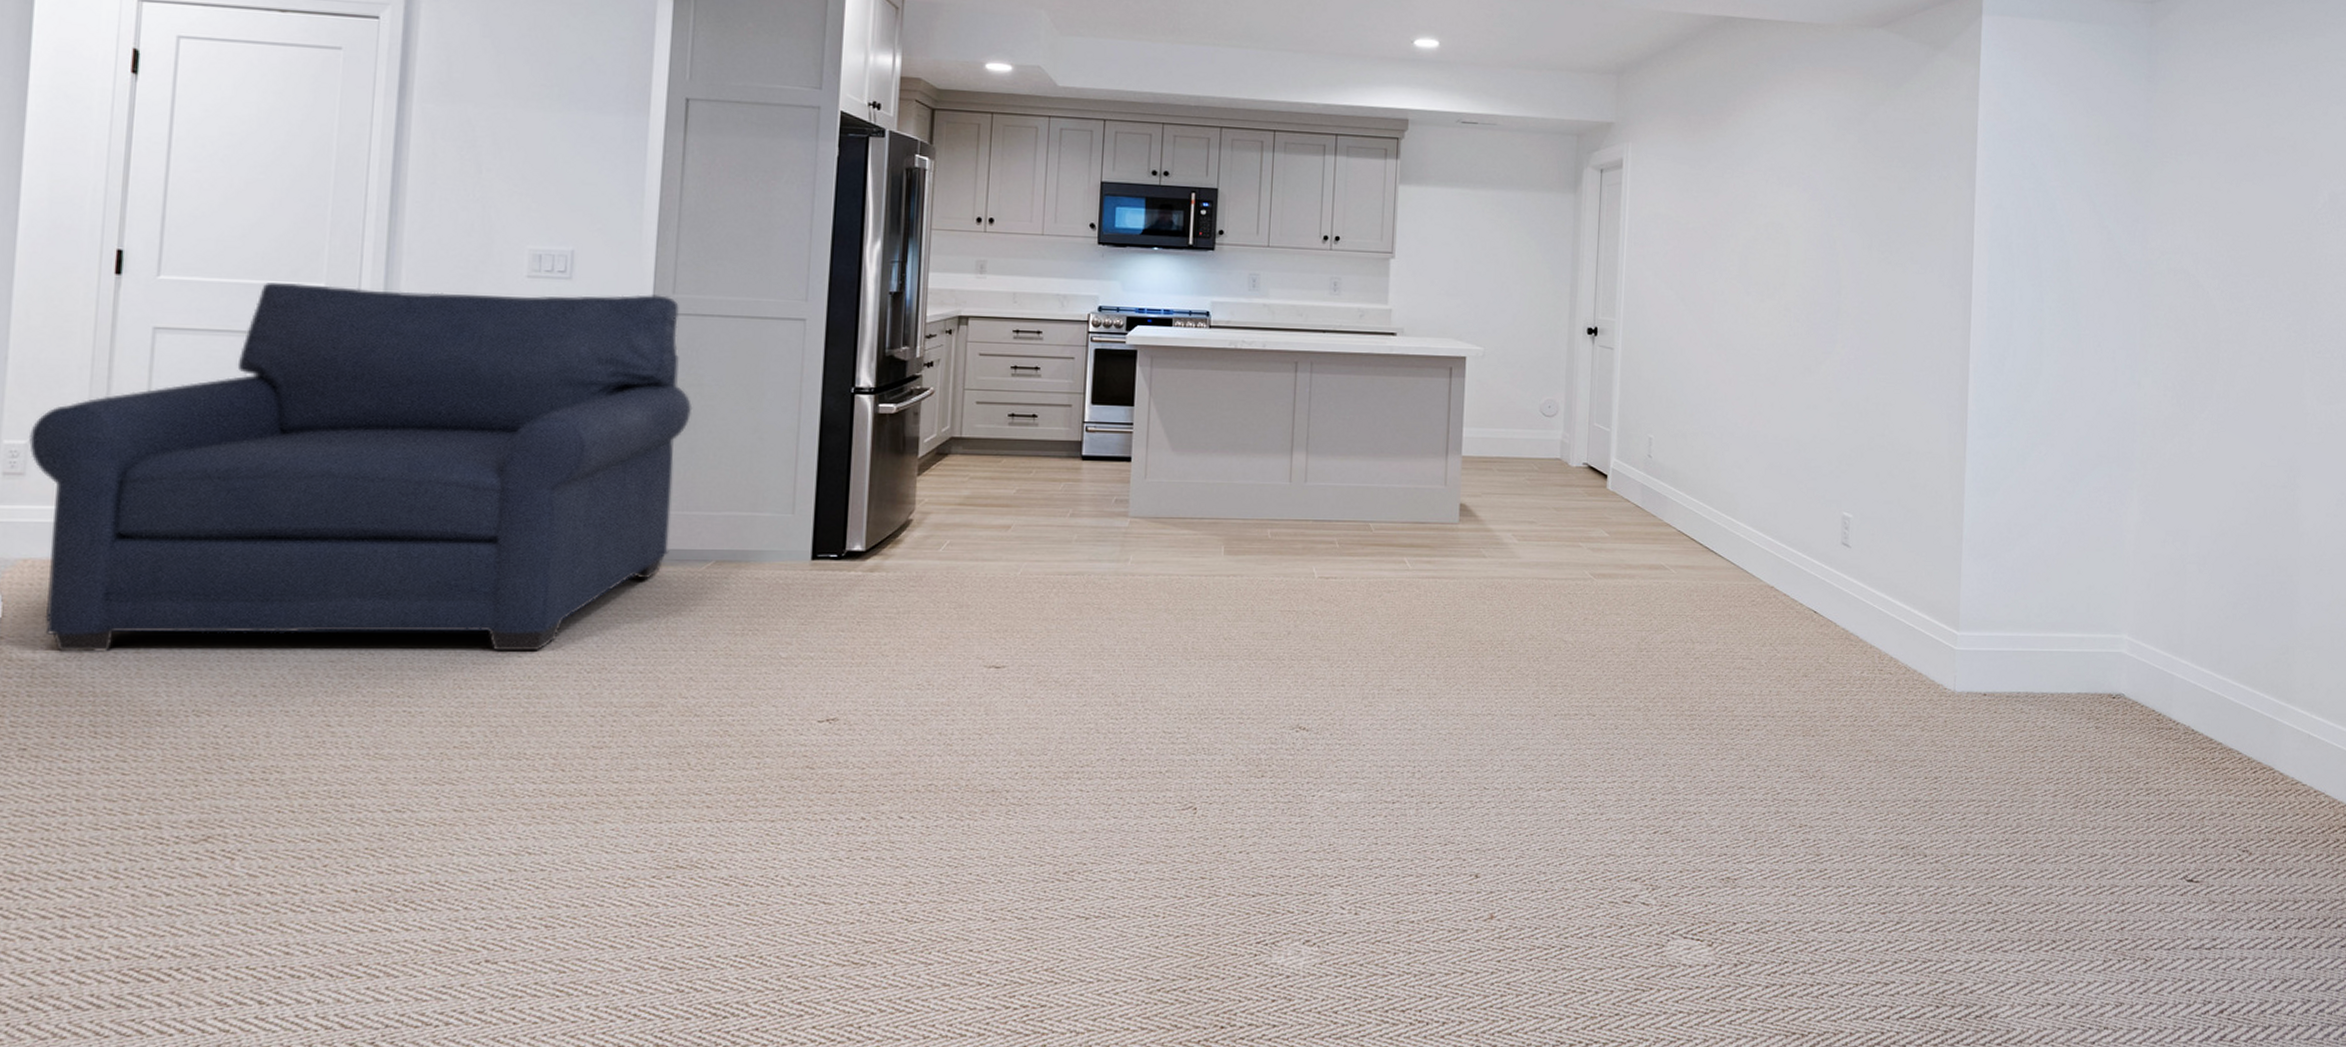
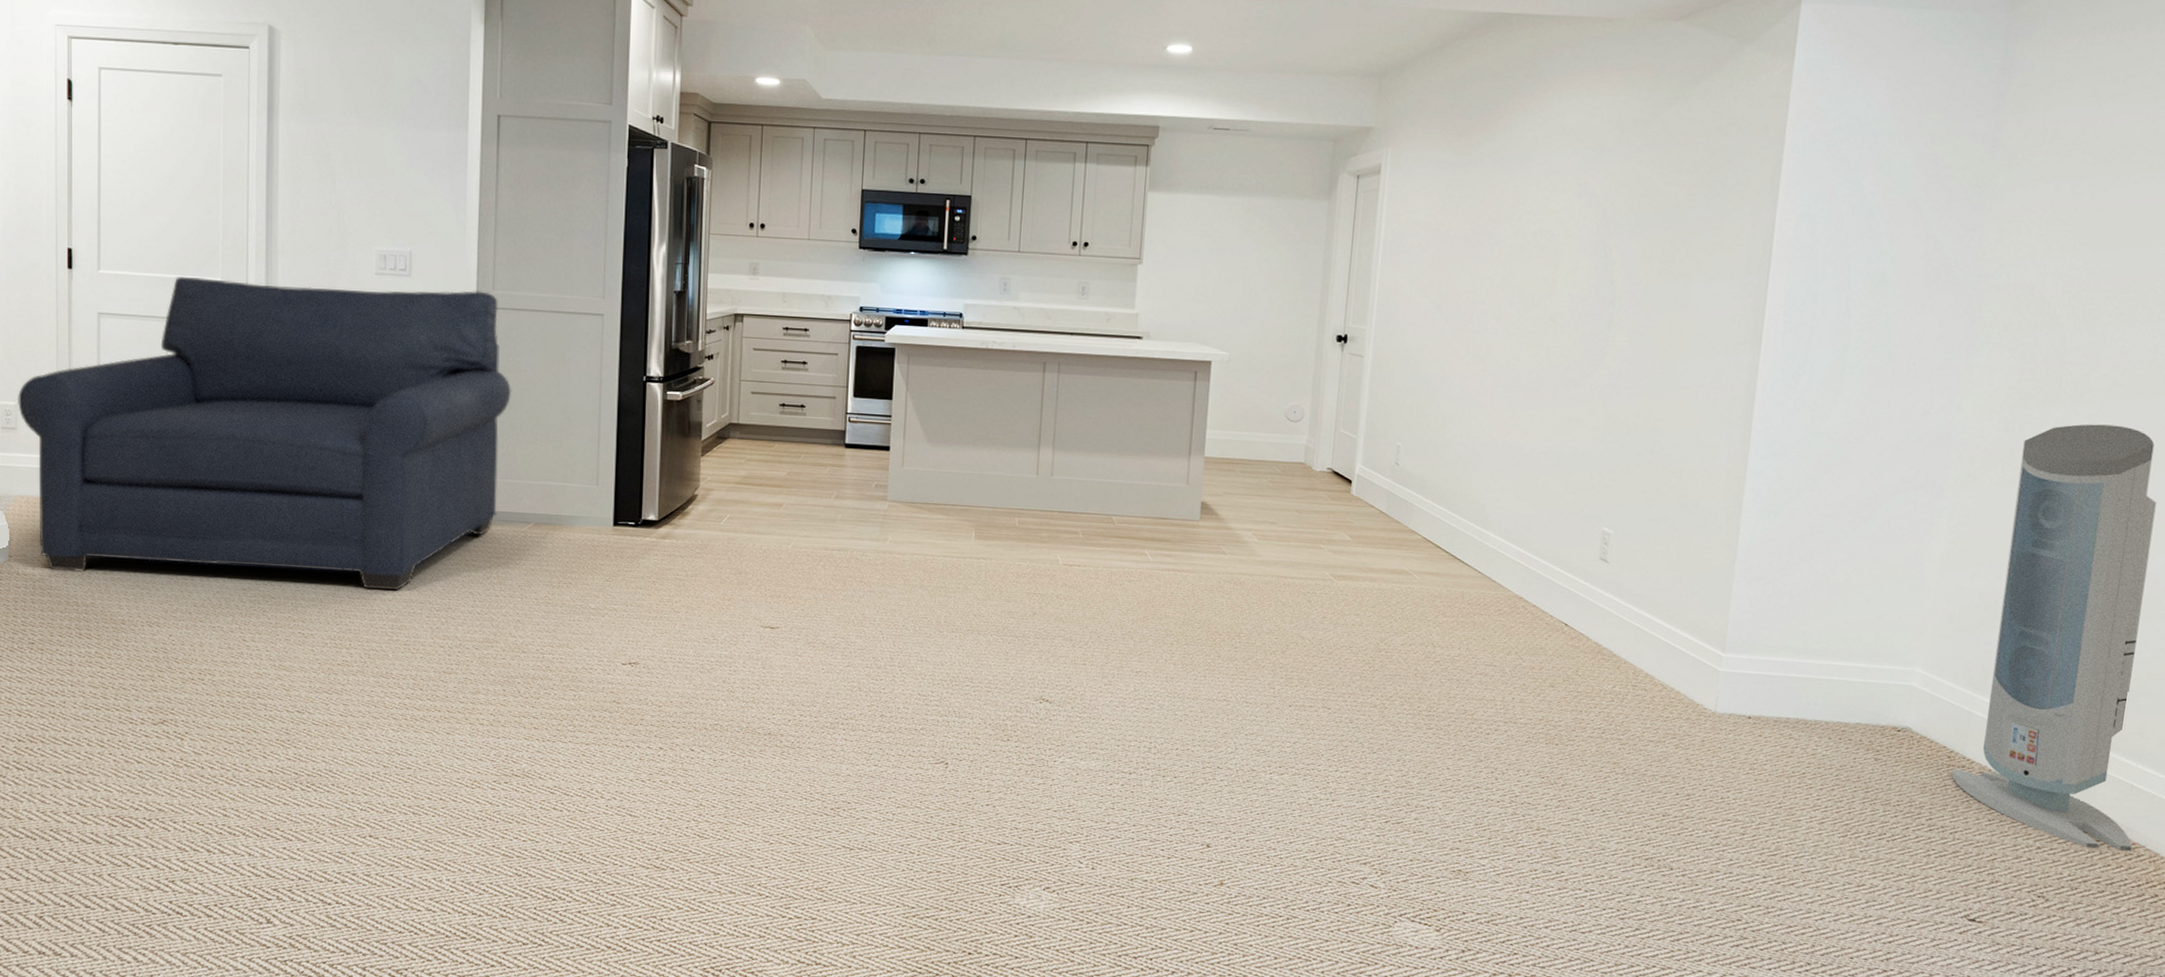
air purifier: none [2161,396,2315,799] -> present [1951,424,2157,851]

